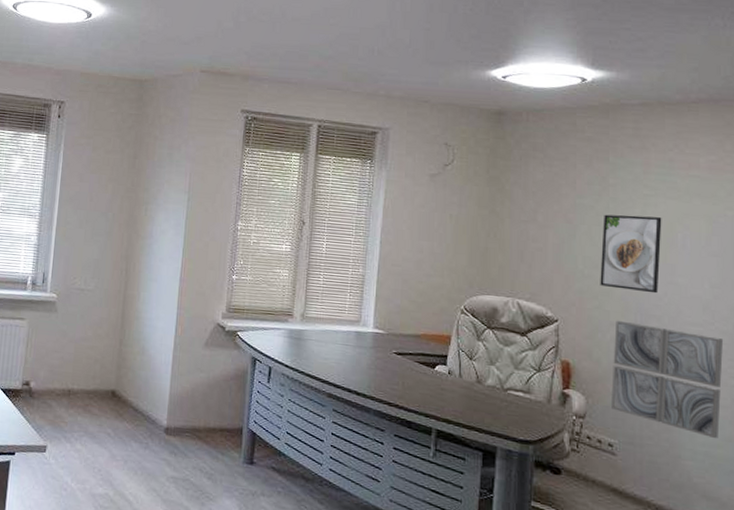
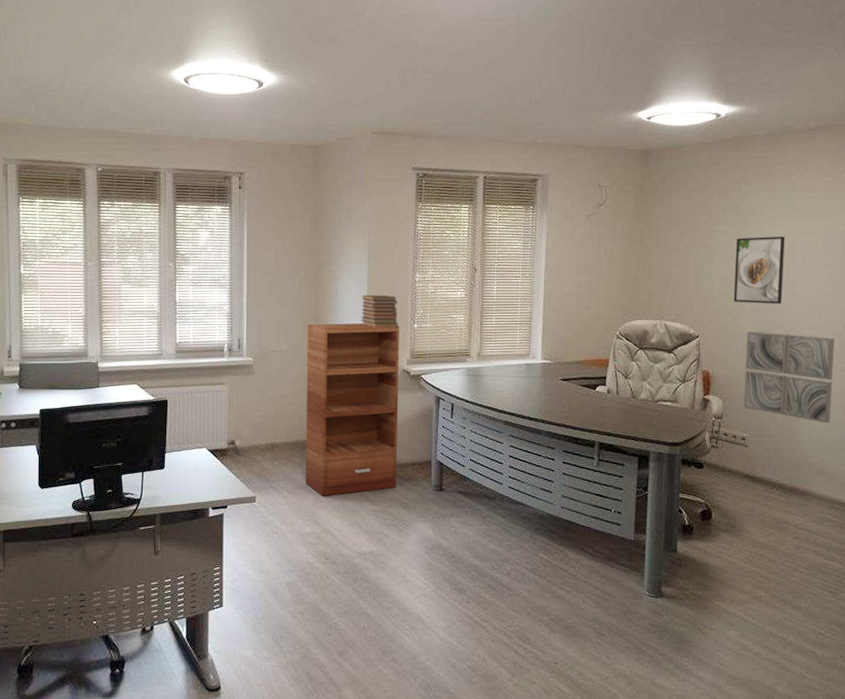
bookshelf: none [102,264,217,455] -> present [306,323,399,496]
book stack: none [175,238,216,277] -> present [361,294,398,327]

